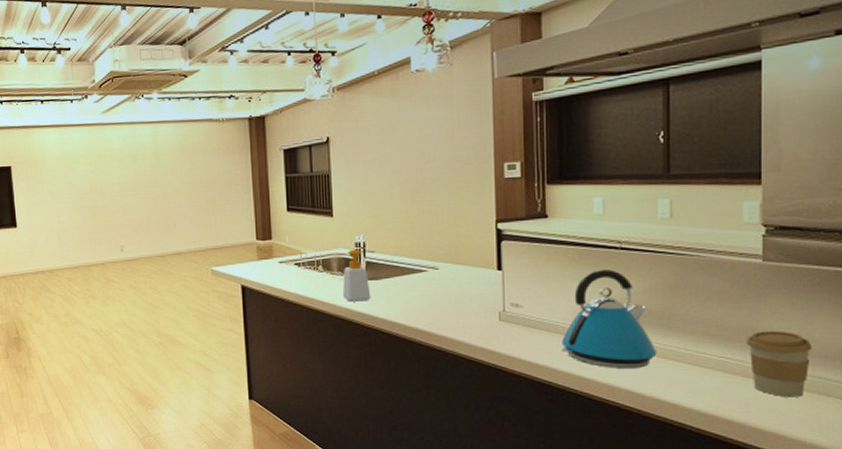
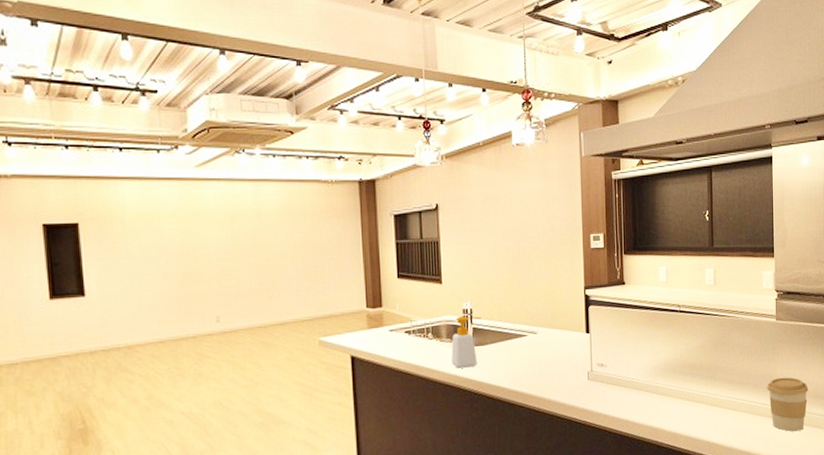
kettle: present [560,269,657,368] -> none [636,330,707,417]

